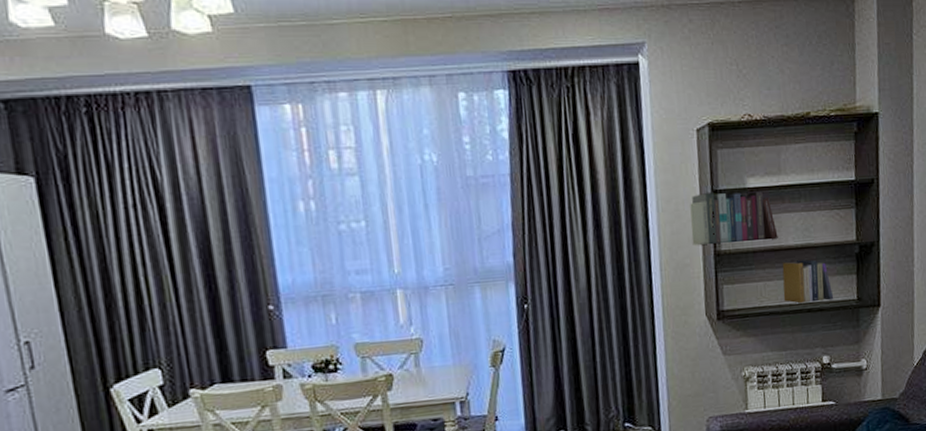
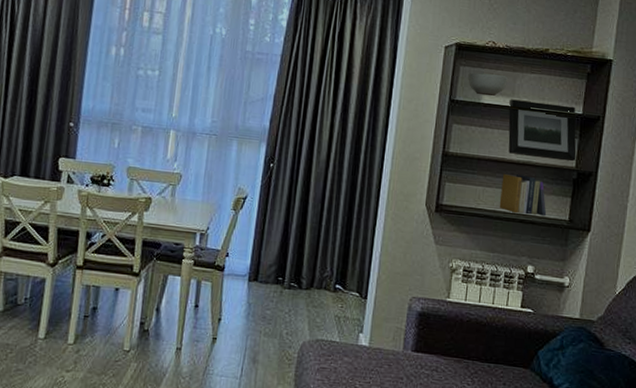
books: present [690,191,778,245] -> none [424,100,503,152]
bowl: none [728,152,772,179] -> present [468,73,509,97]
picture frame: none [777,173,856,239] -> present [508,99,576,161]

